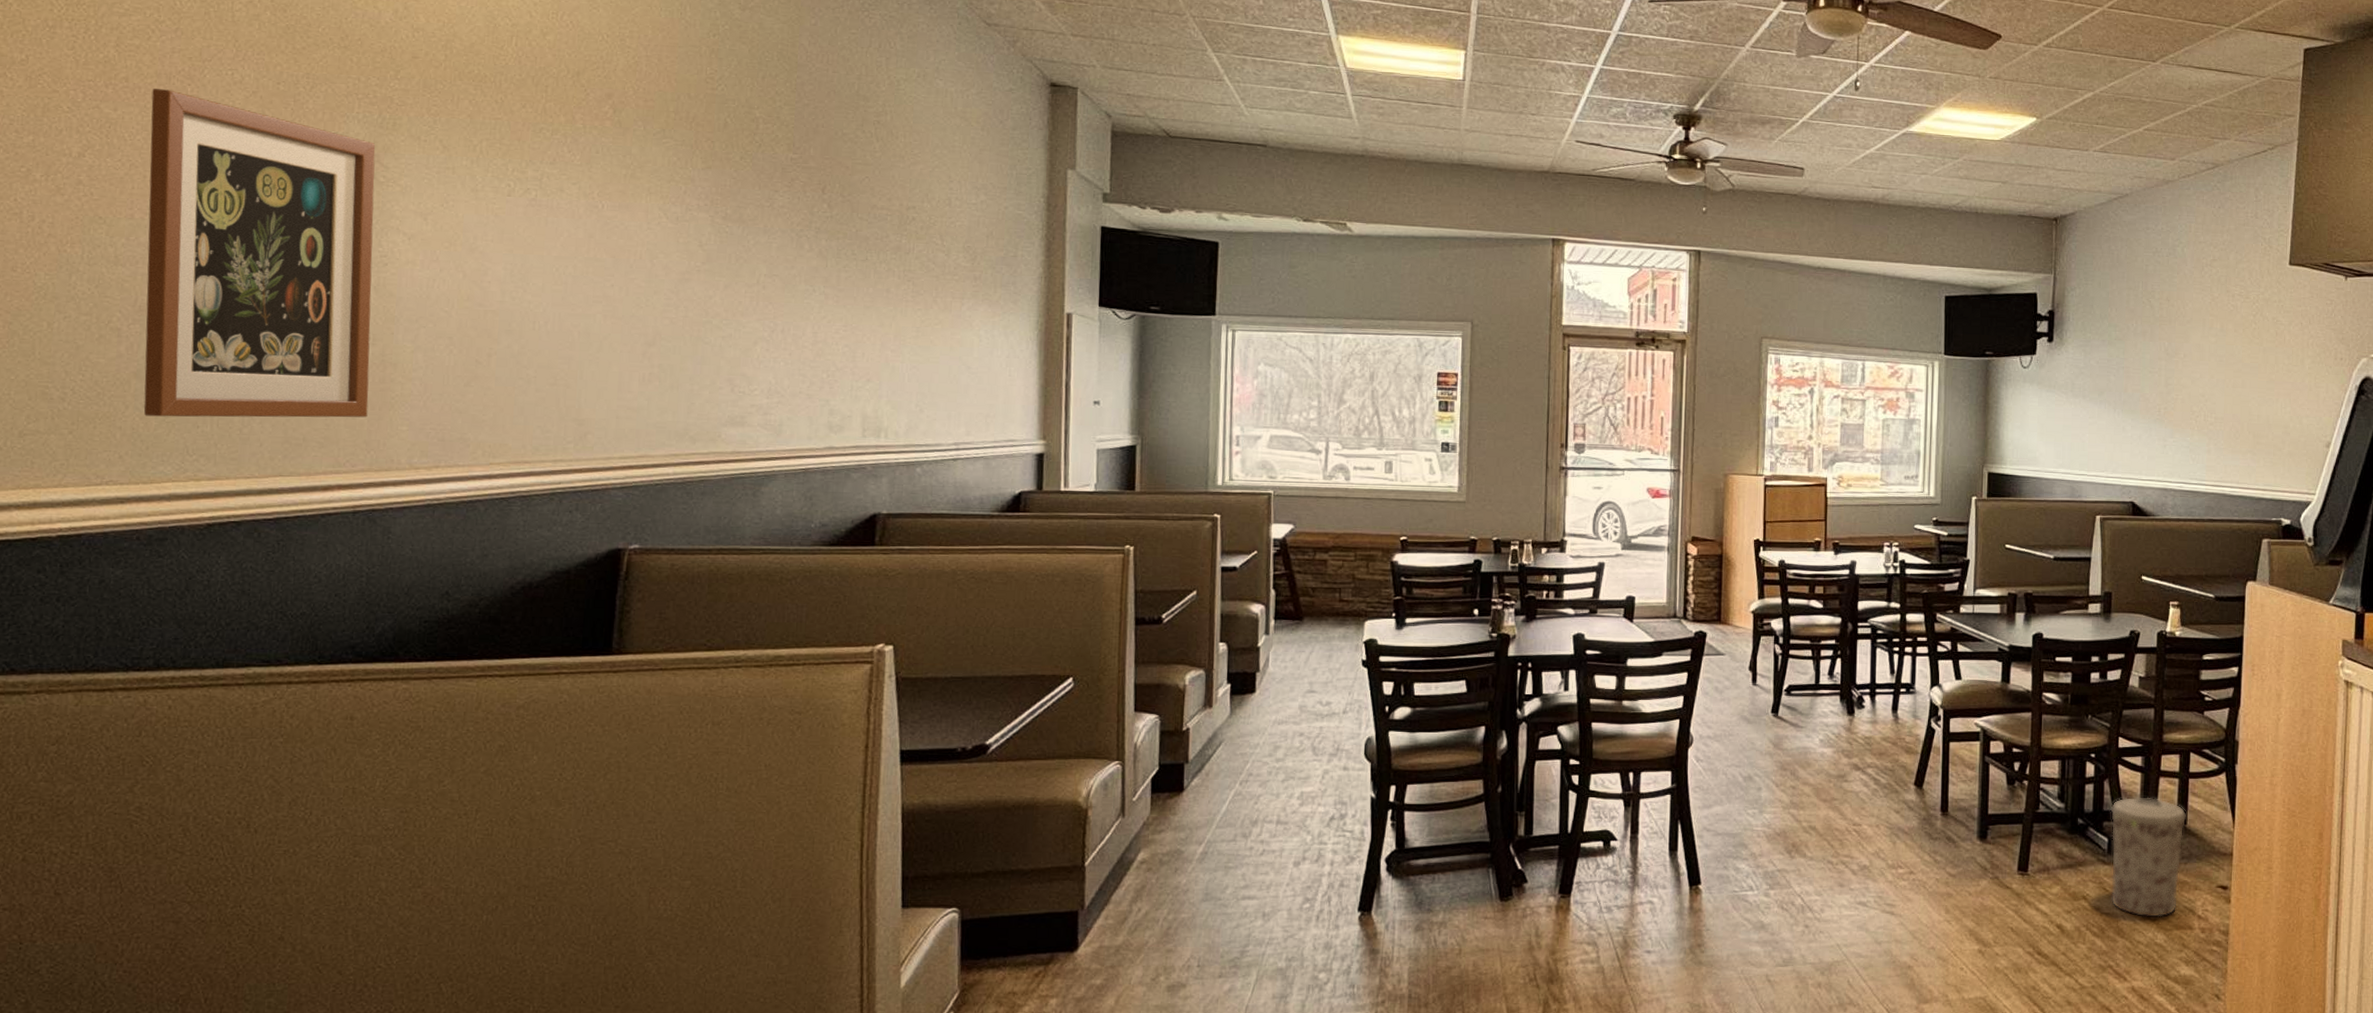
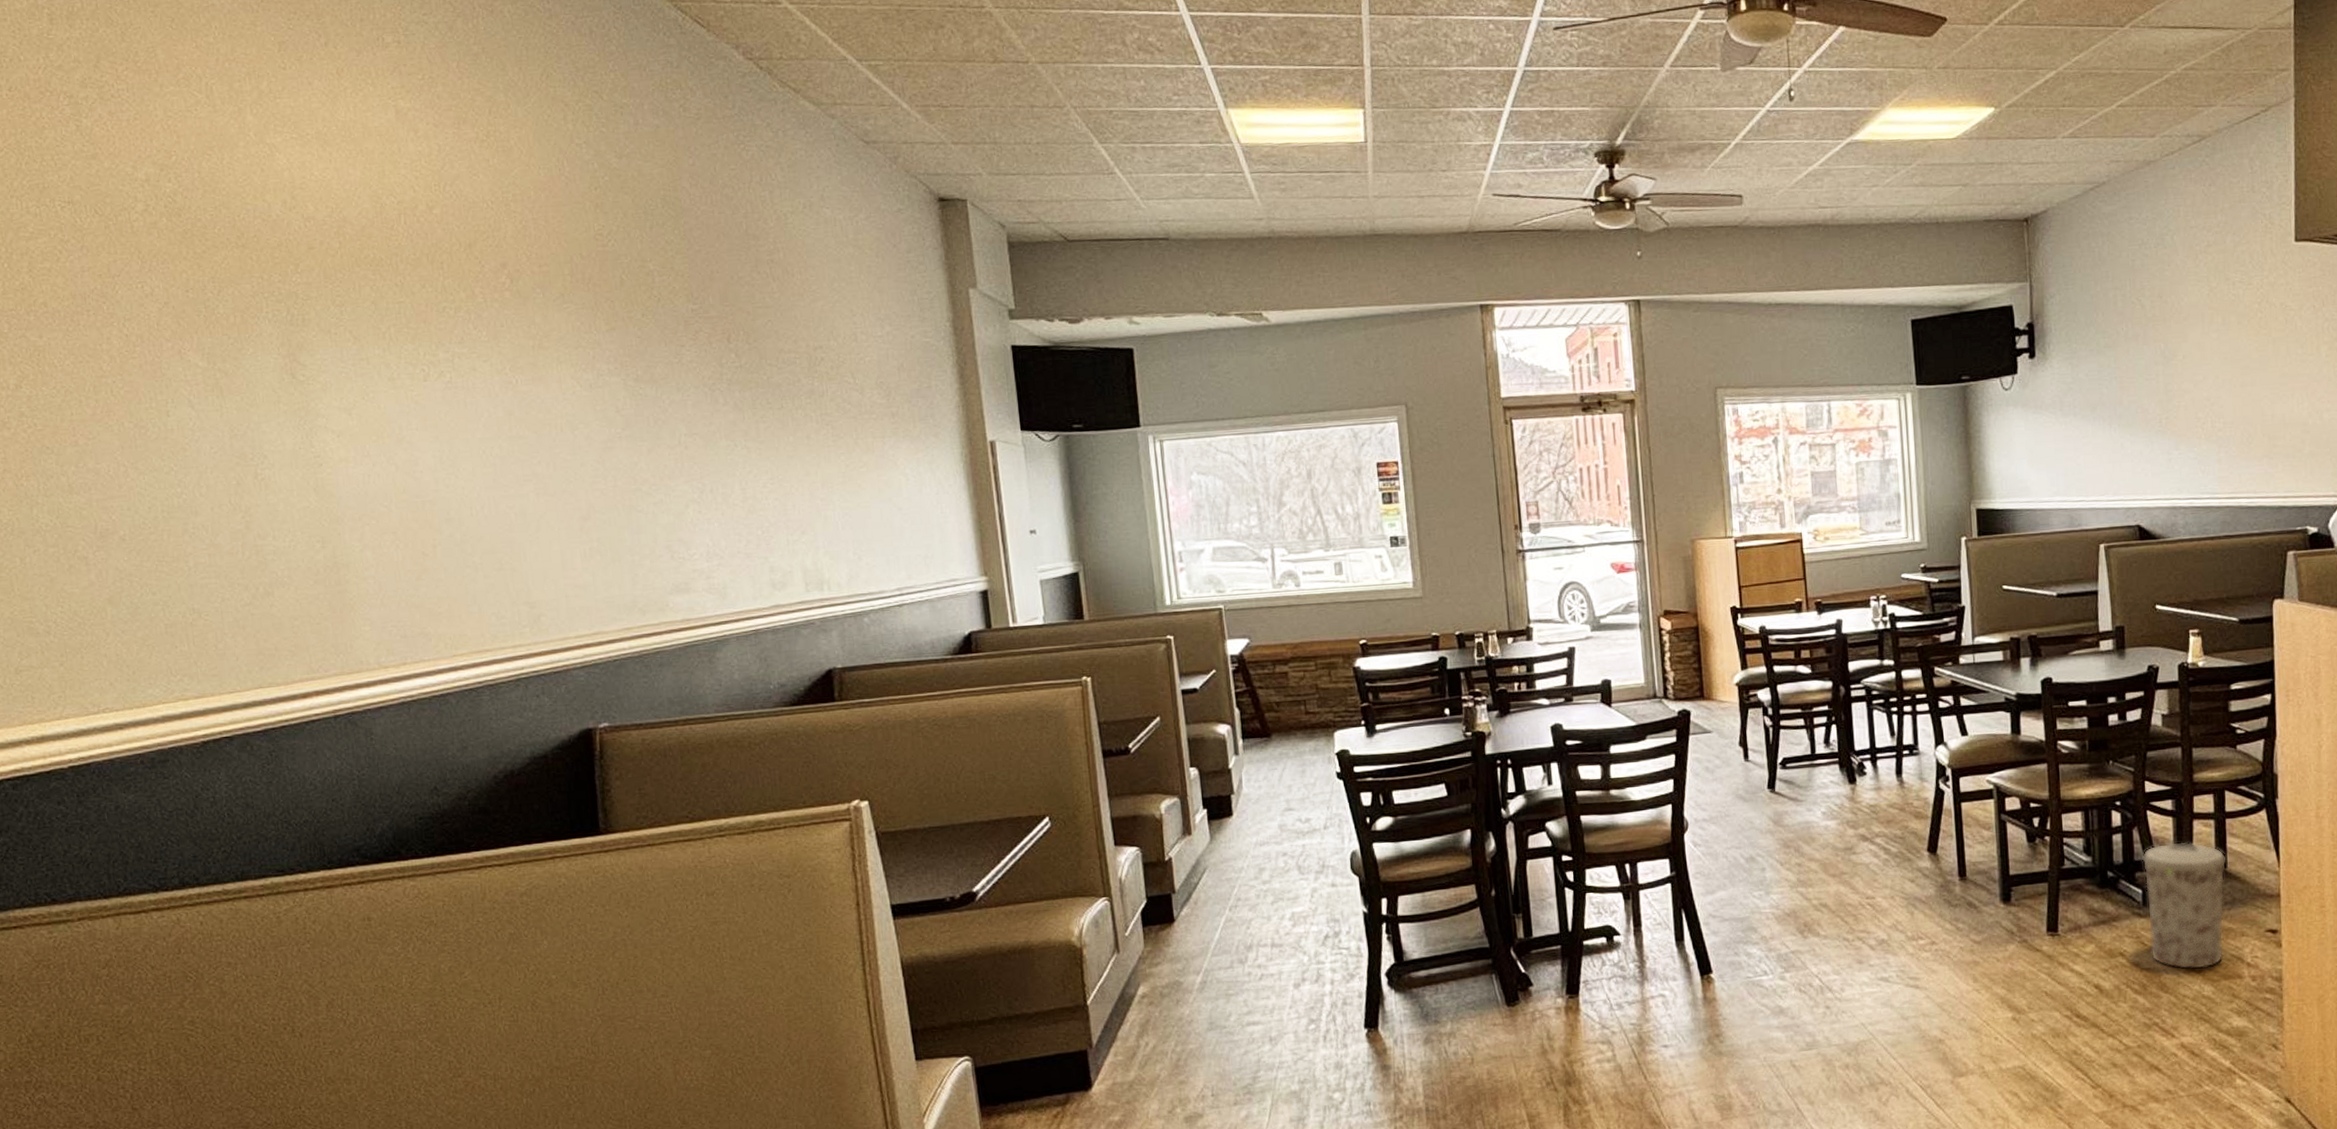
wall art: present [143,89,376,418] -> none [71,310,331,641]

